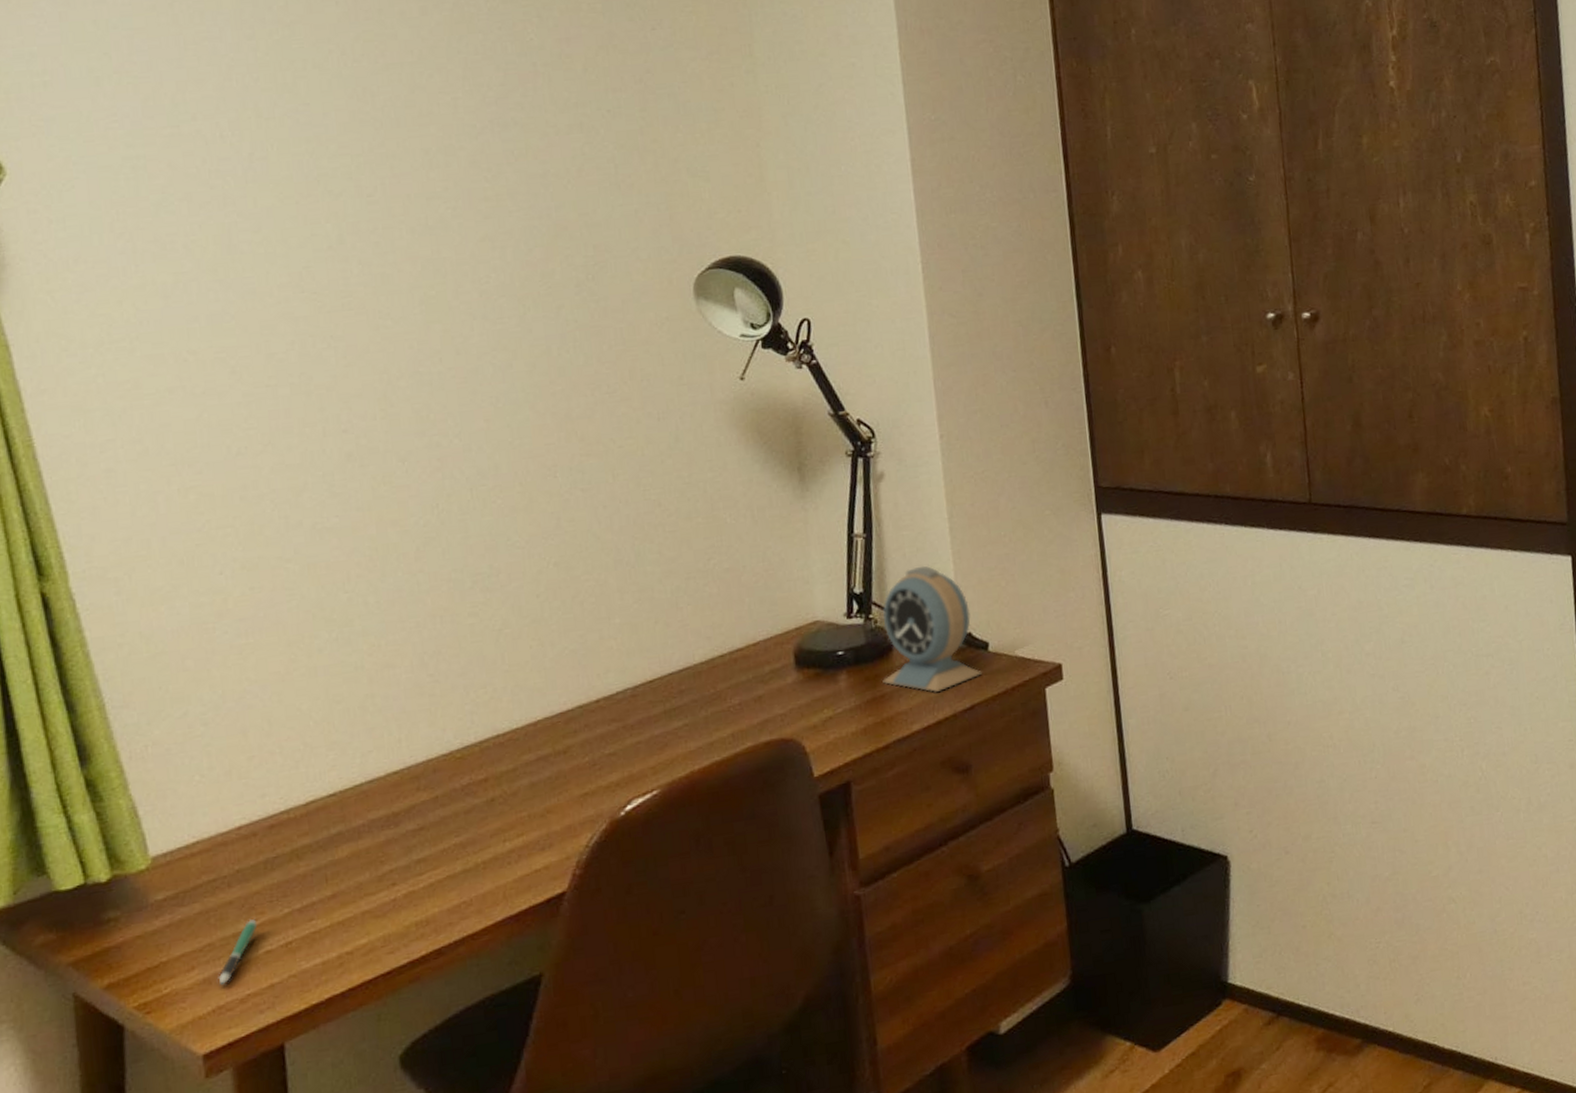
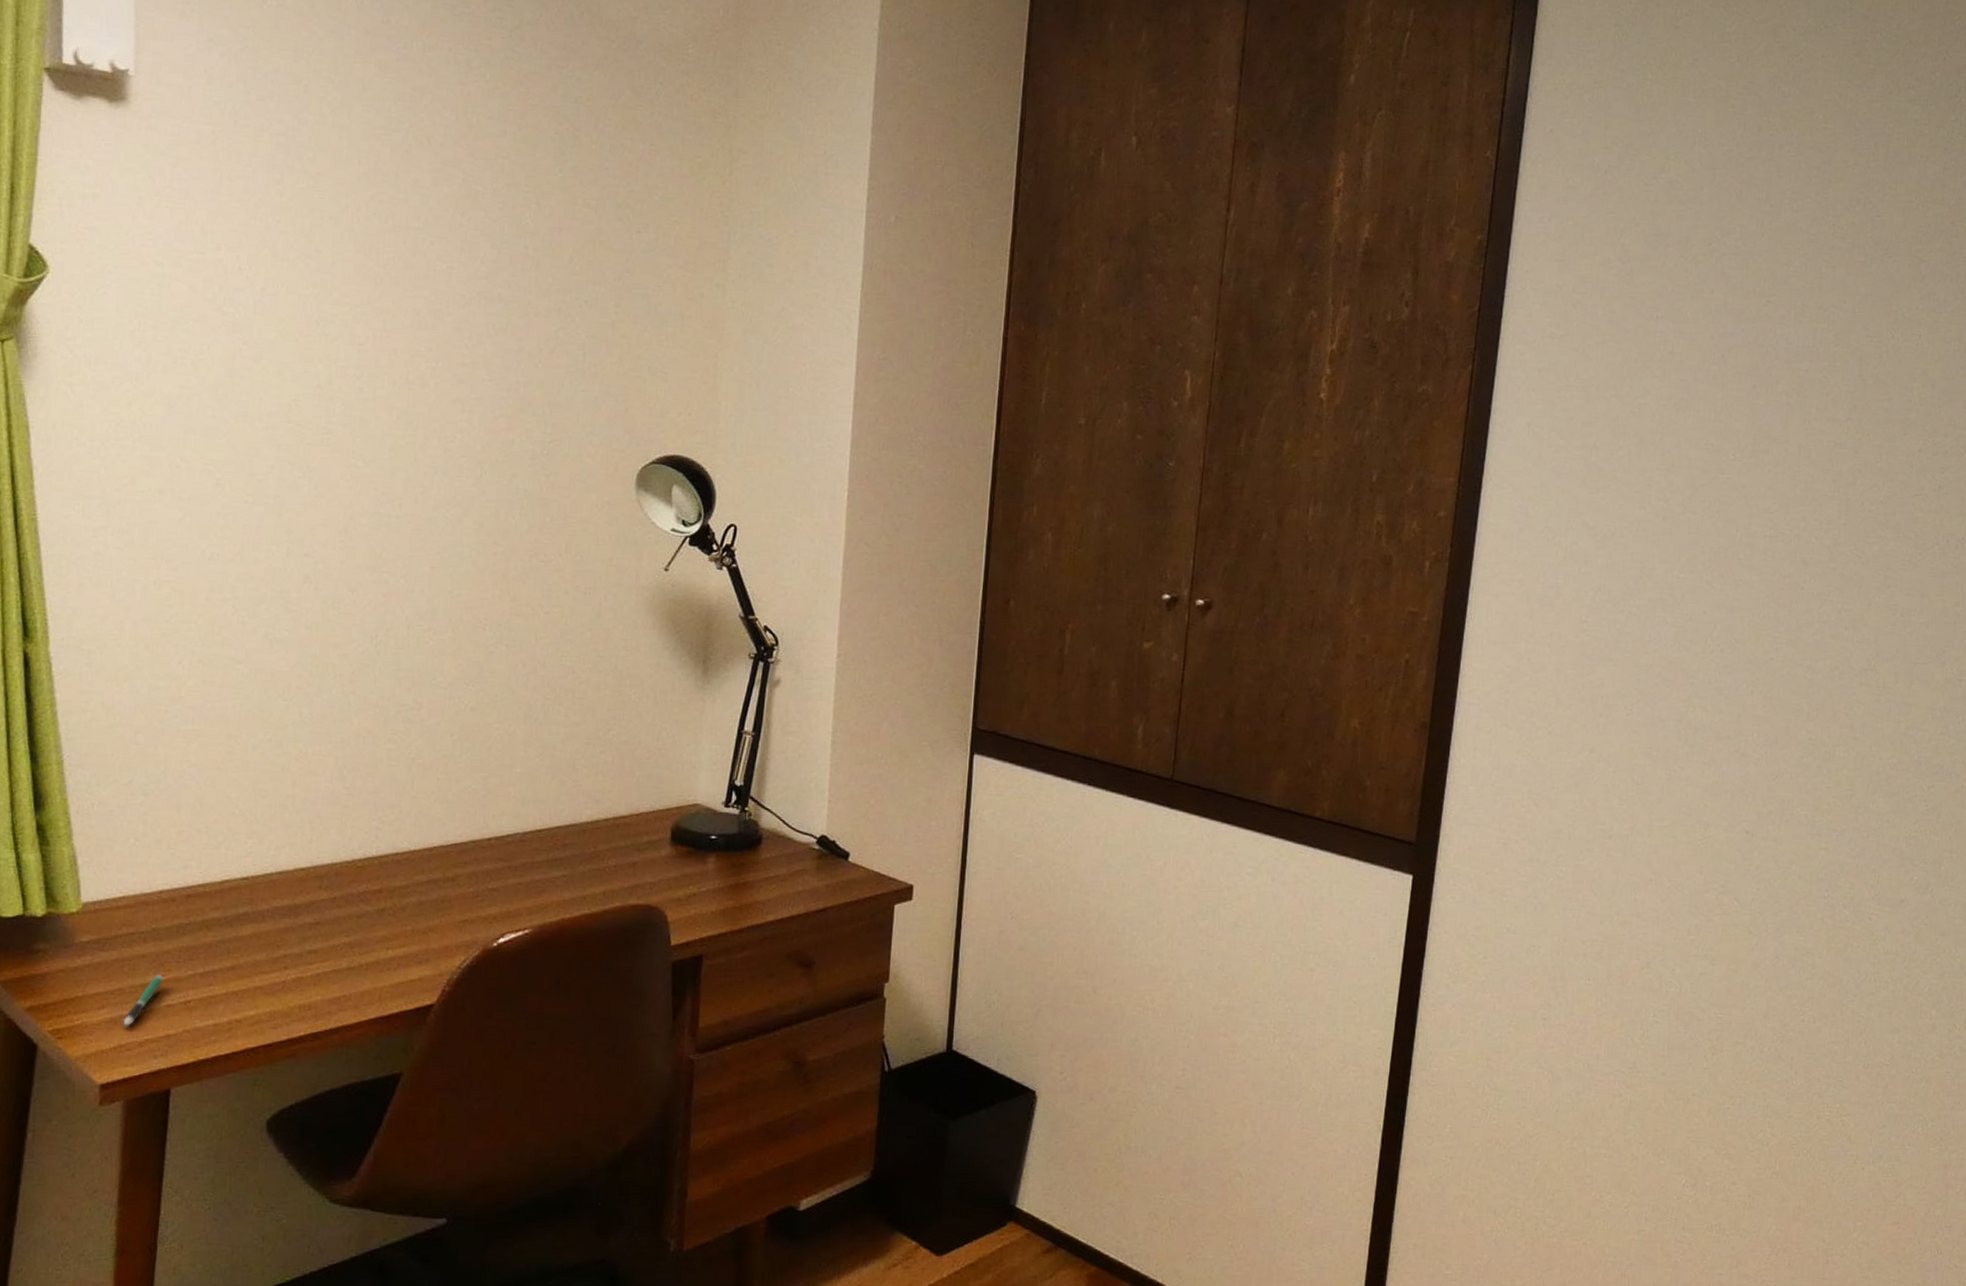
alarm clock: present [882,565,982,692] -> none [747,771,839,889]

